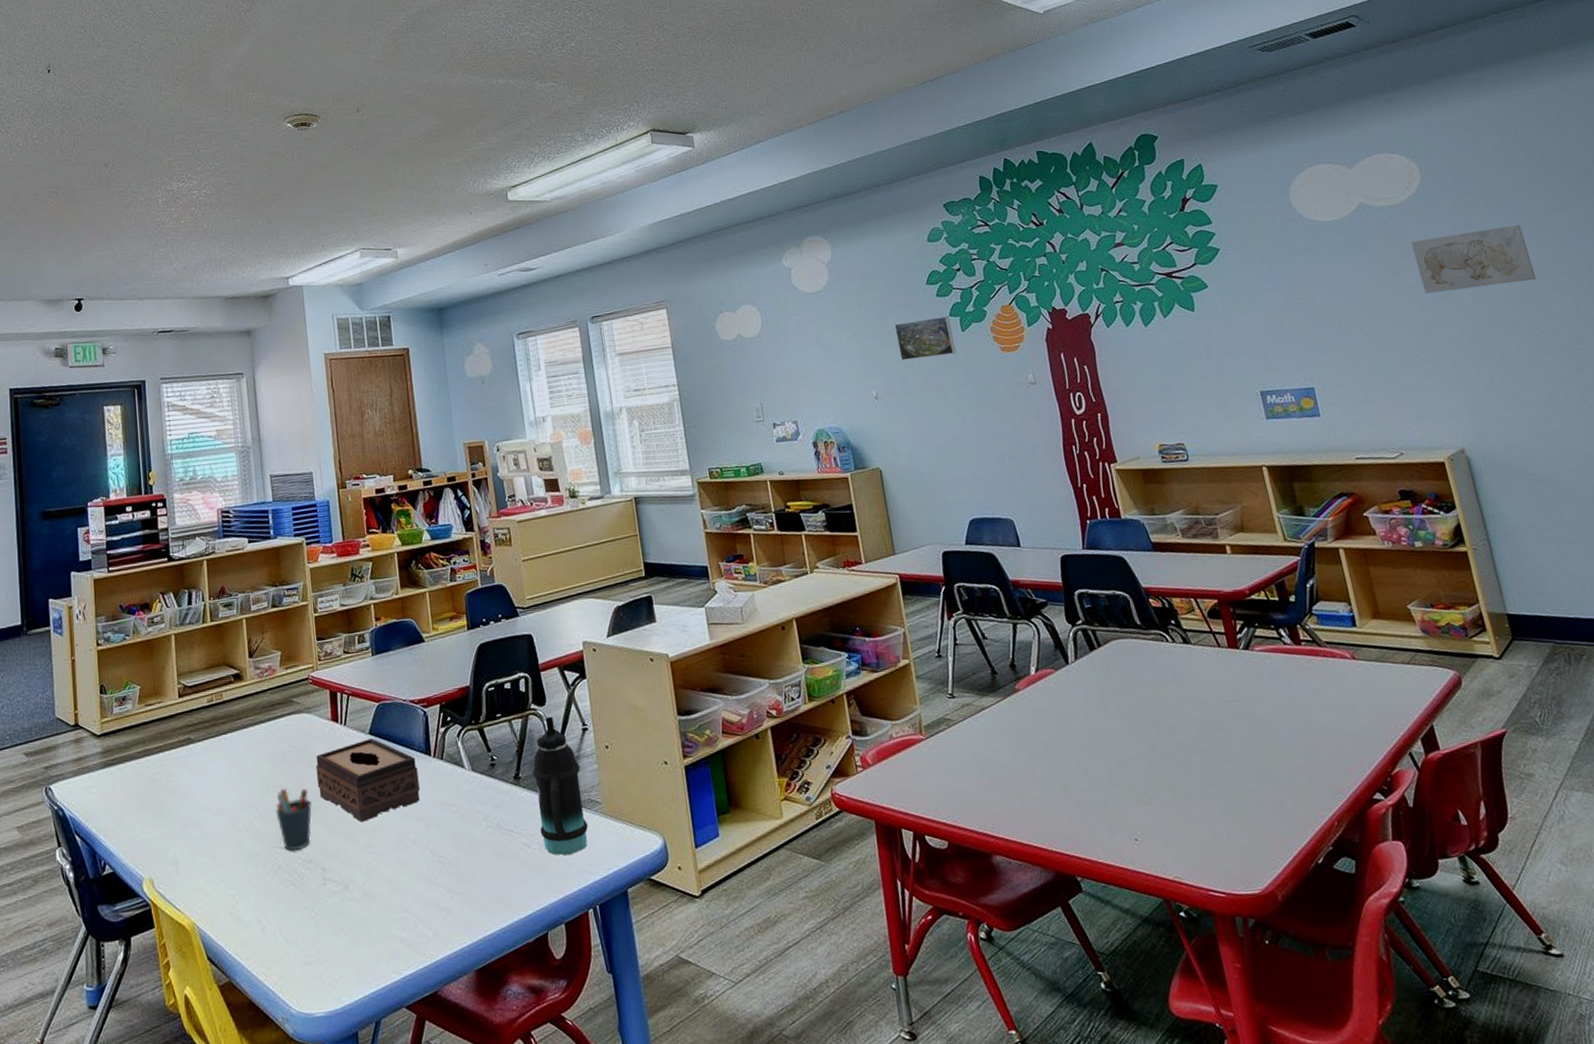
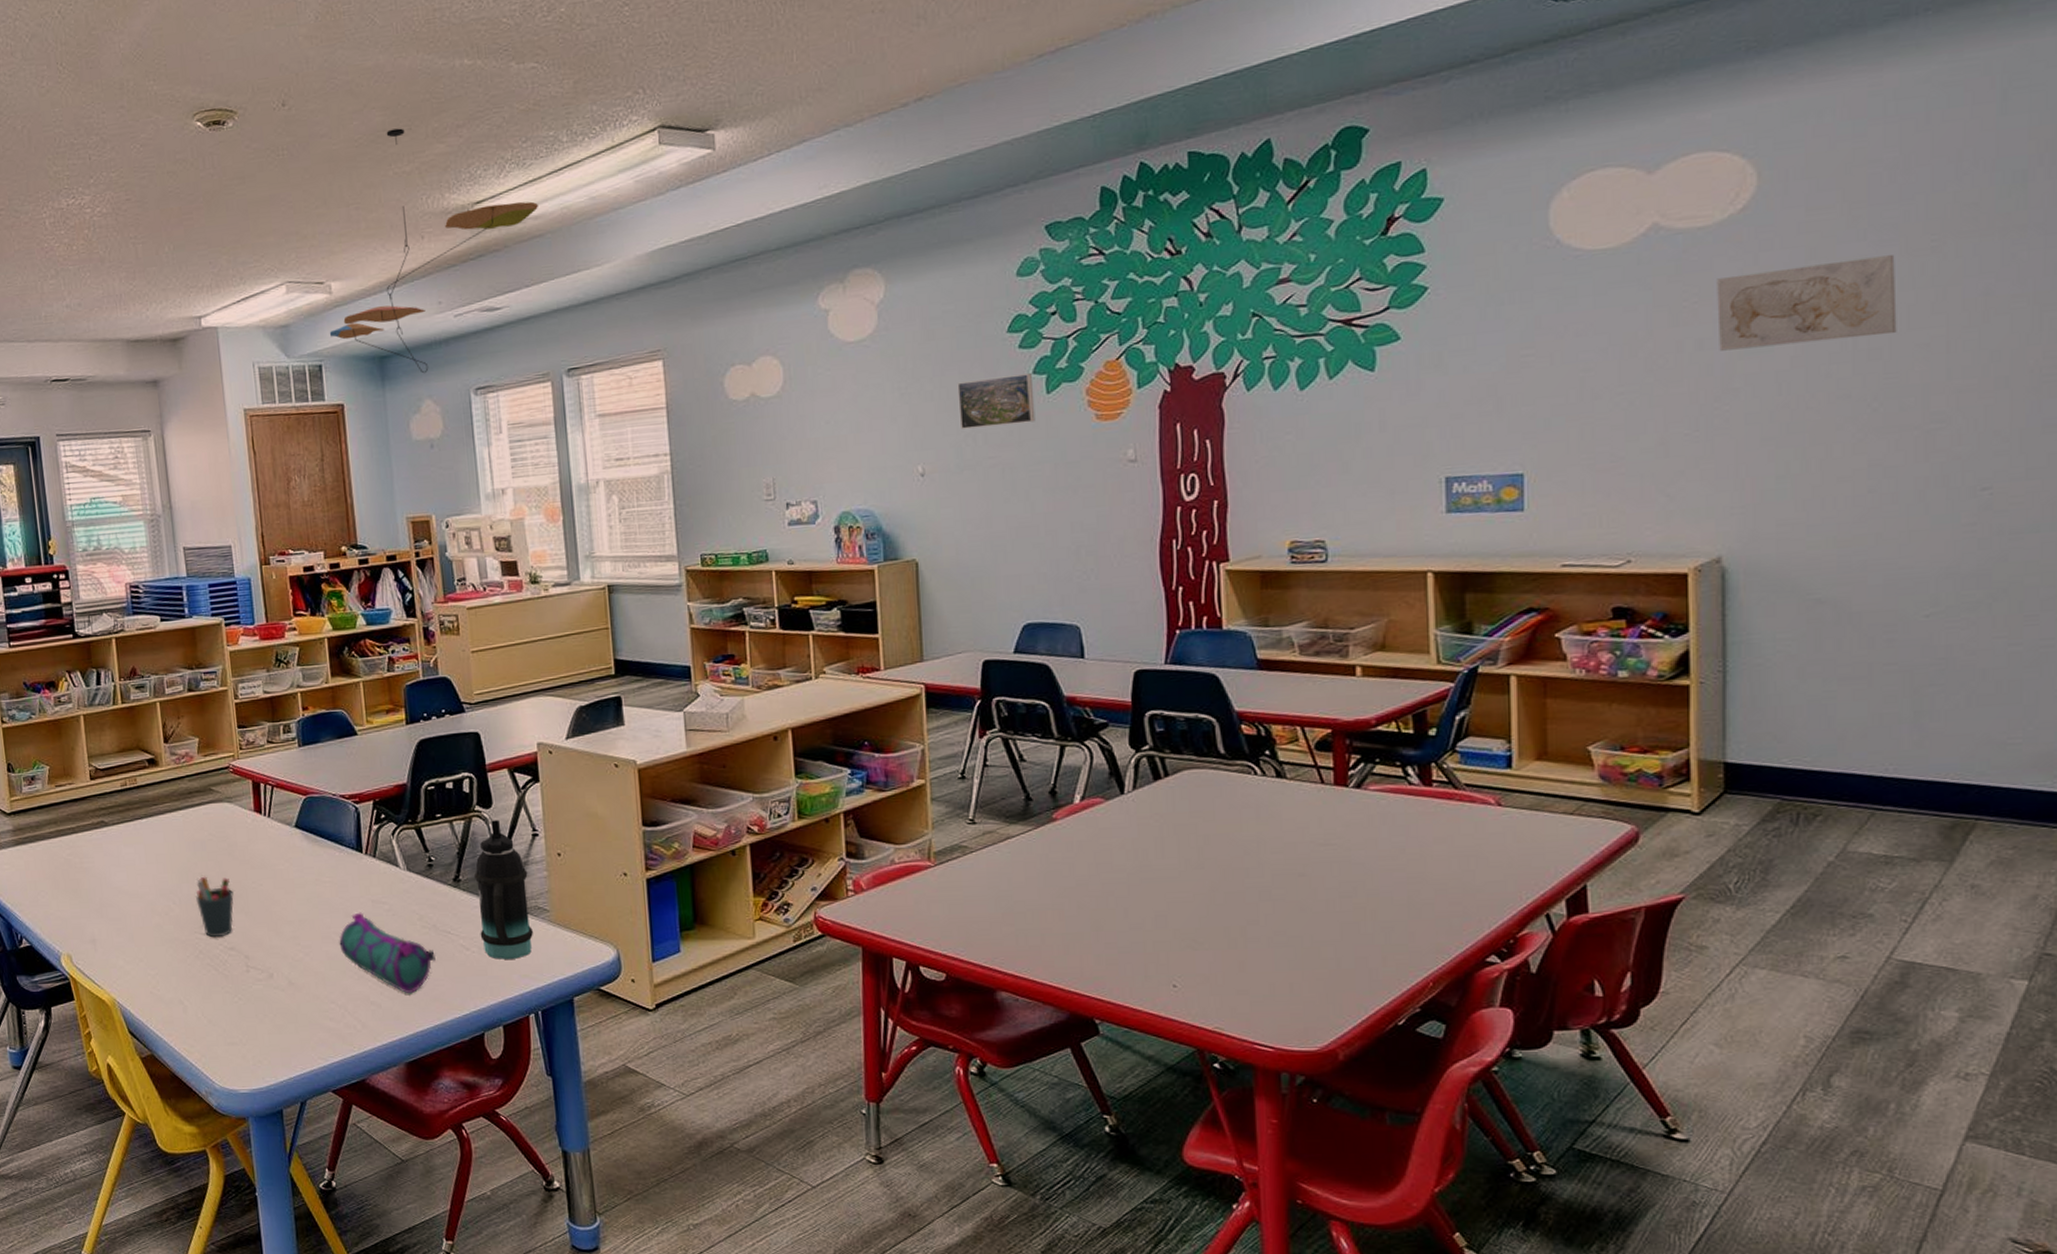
tissue box: present [315,738,420,822] -> none [237,832,350,914]
ceiling mobile: none [396,129,562,322] -> present [329,128,538,374]
pencil case: none [410,815,500,897] -> present [339,912,436,994]

